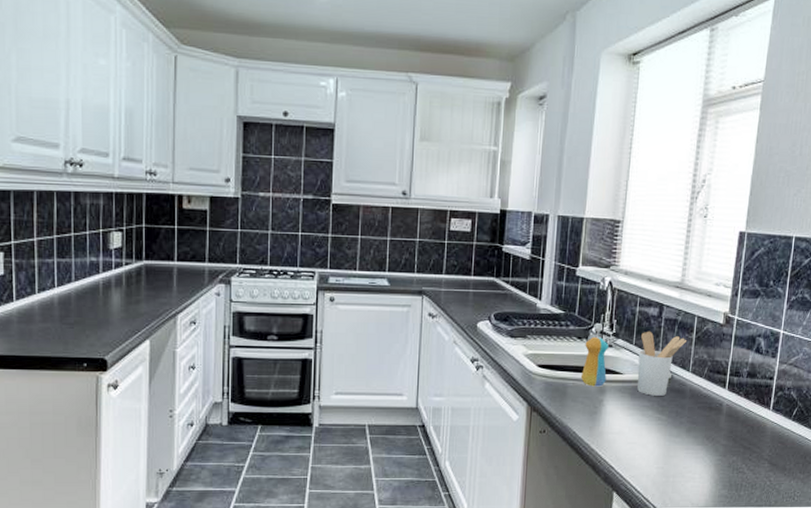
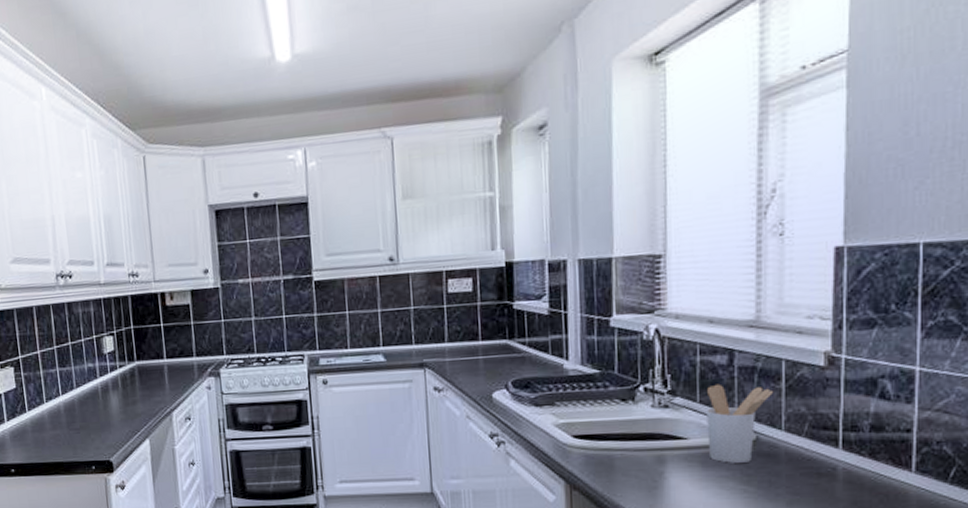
soap dispenser: present [580,323,609,387] -> none [630,380,665,457]

